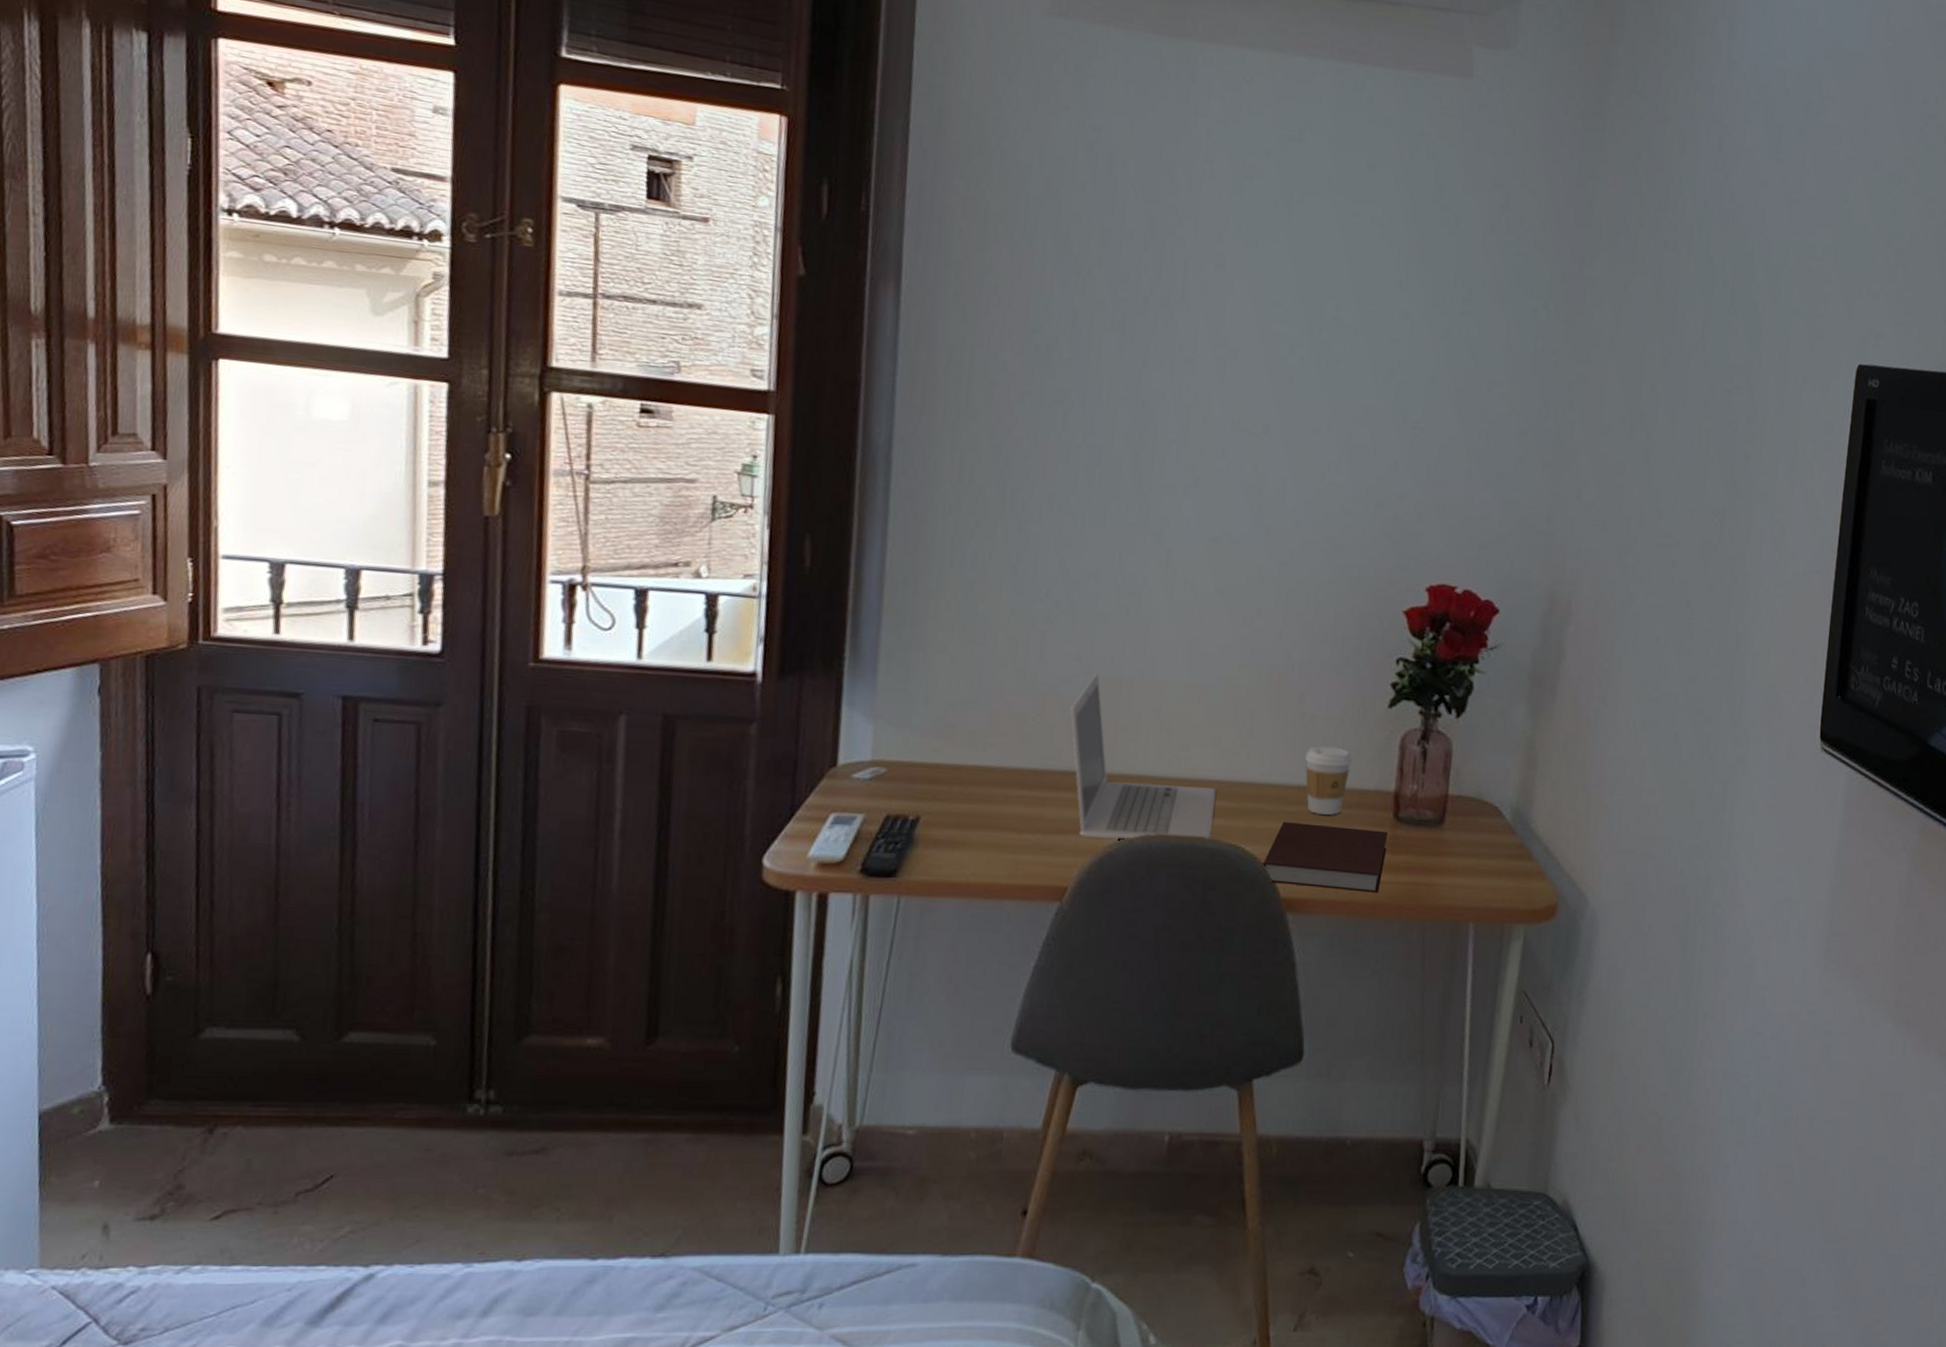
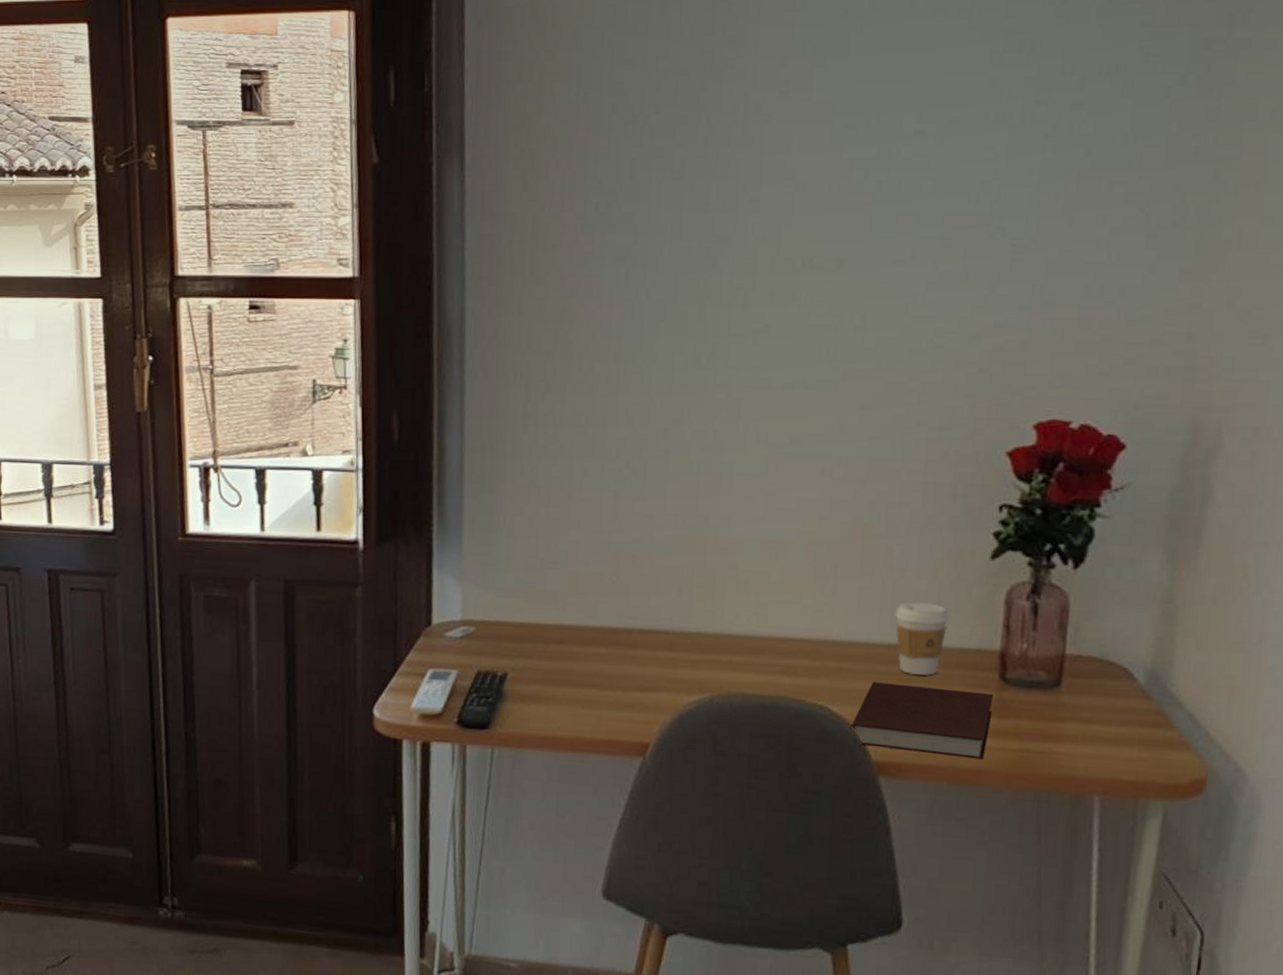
laptop: present [1070,672,1217,841] -> none [645,530,799,700]

